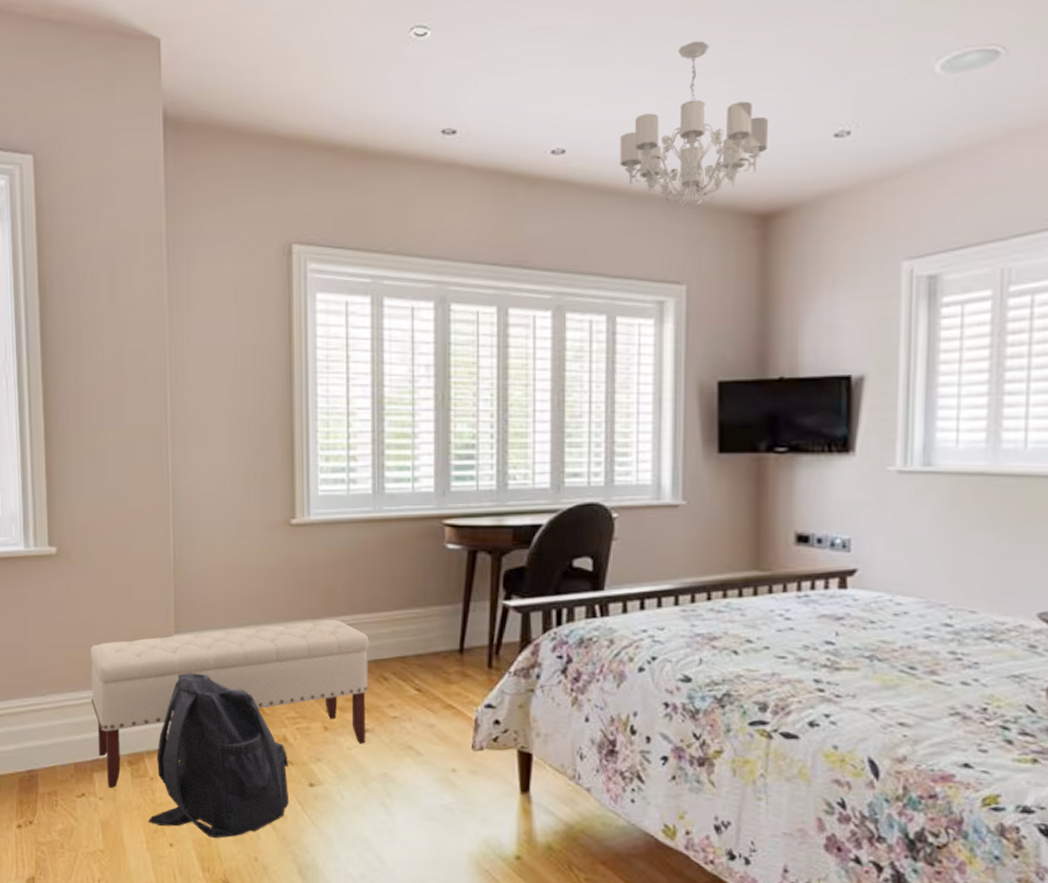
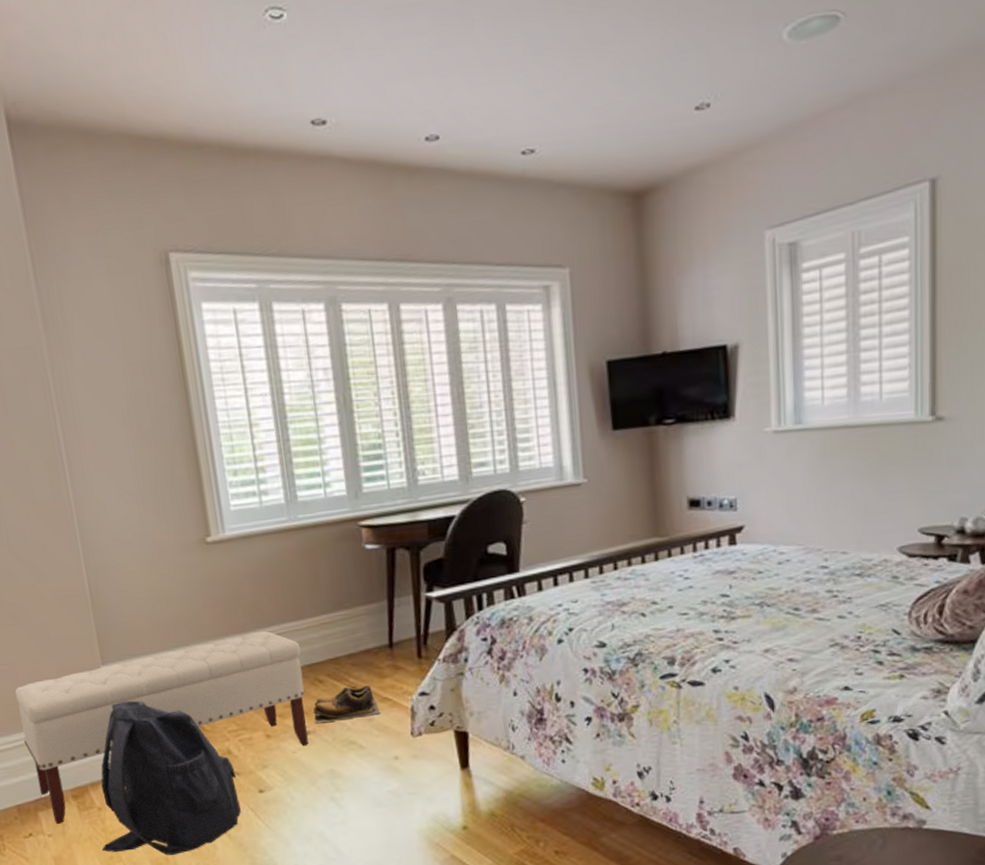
shoes: none [375,687,443,723] -> present [313,685,381,723]
chandelier: present [620,41,769,206] -> none [491,14,634,188]

